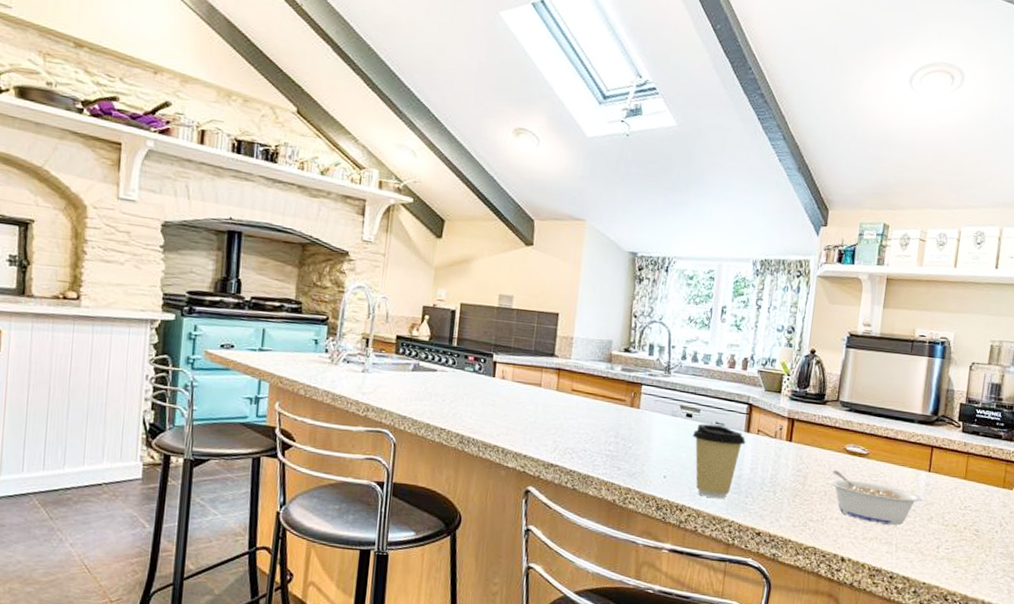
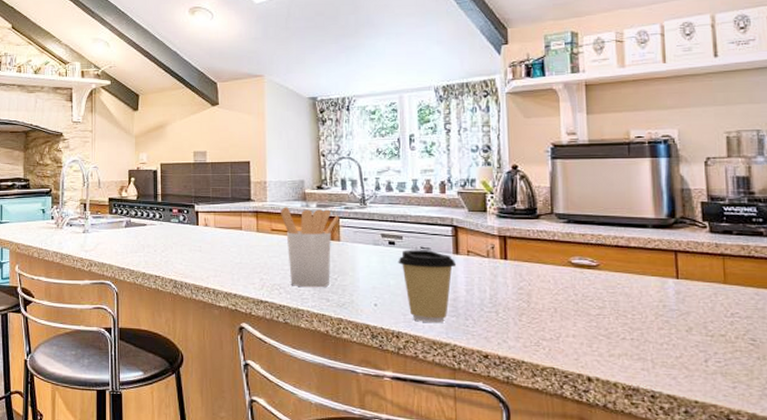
utensil holder: none [584,367,642,456] -> present [281,207,339,288]
legume: present [829,470,922,525] -> none [558,285,674,339]

